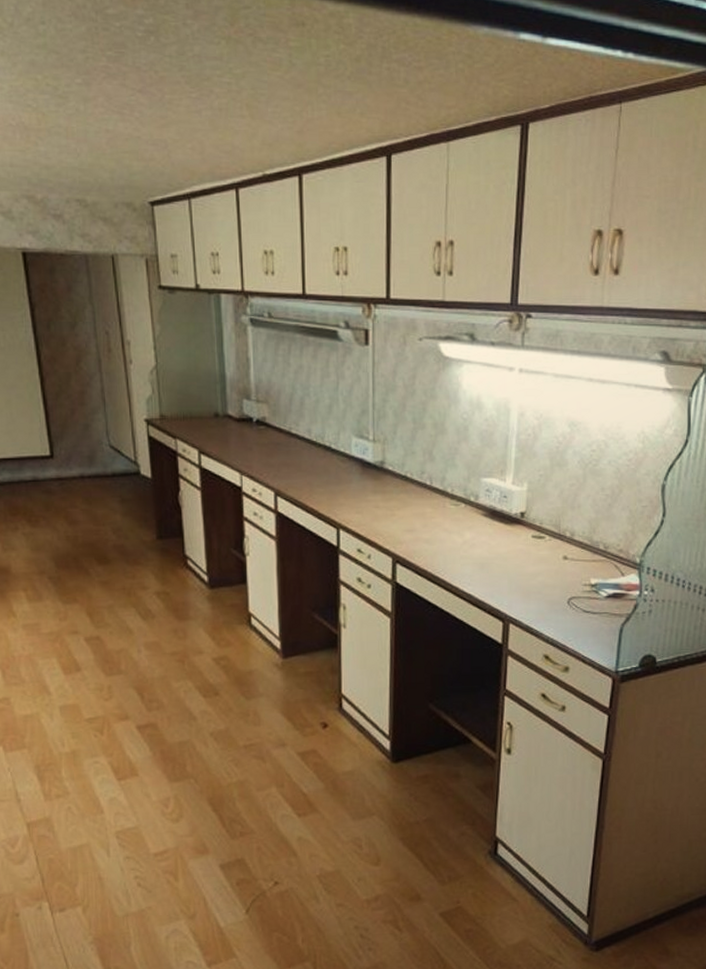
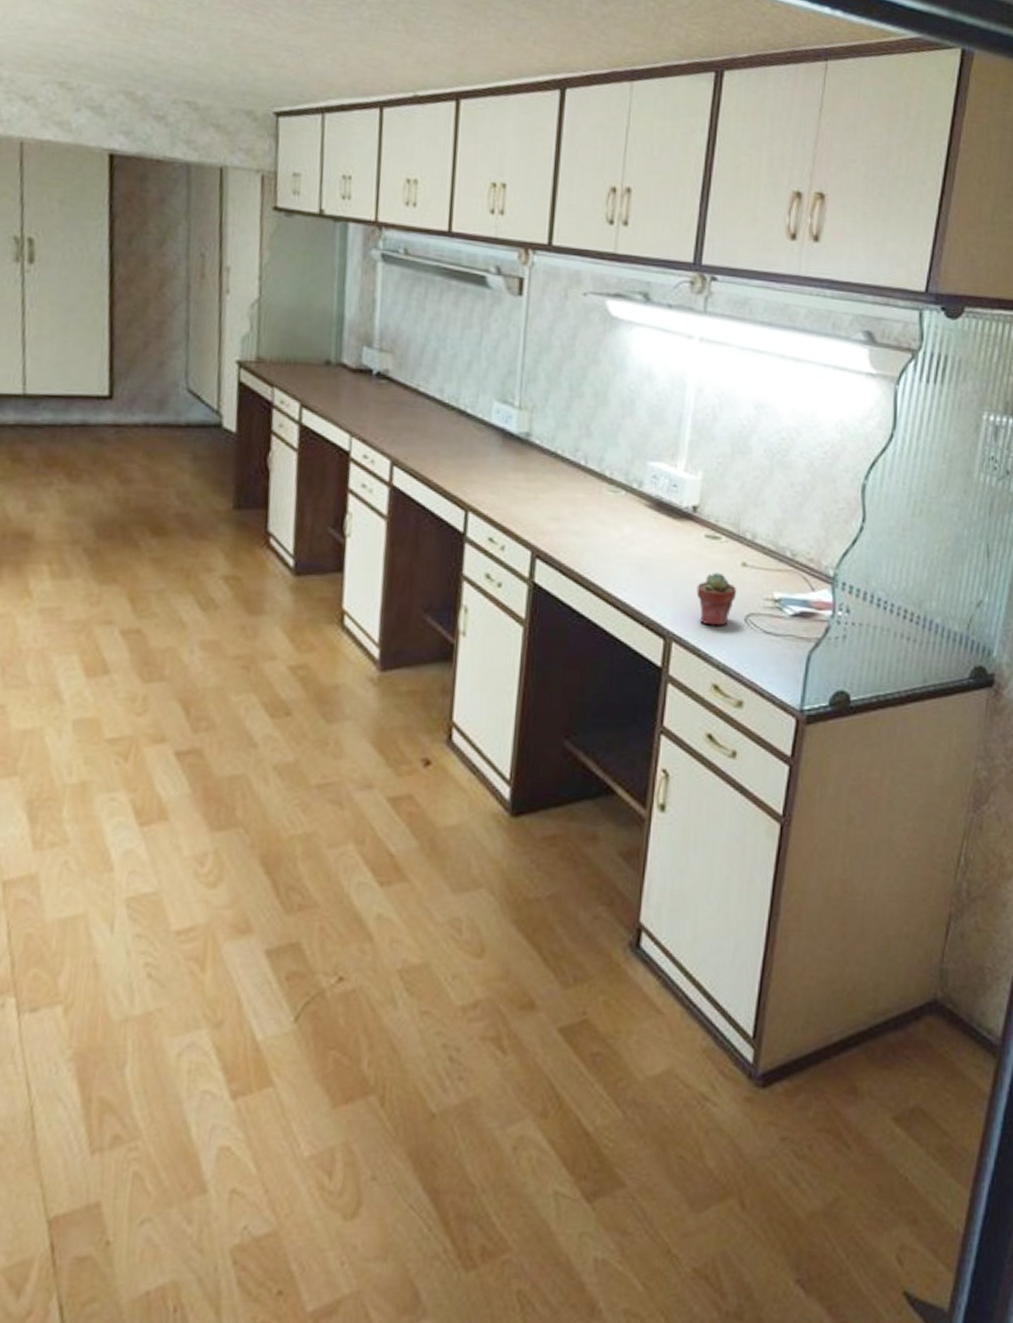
potted succulent: none [527,565,561,609] -> present [696,572,737,626]

